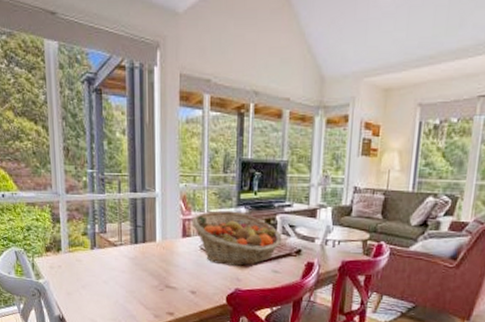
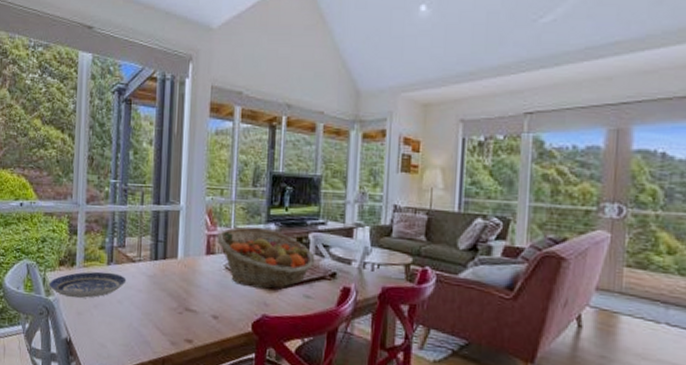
plate: none [38,256,110,281] -> present [49,271,127,299]

